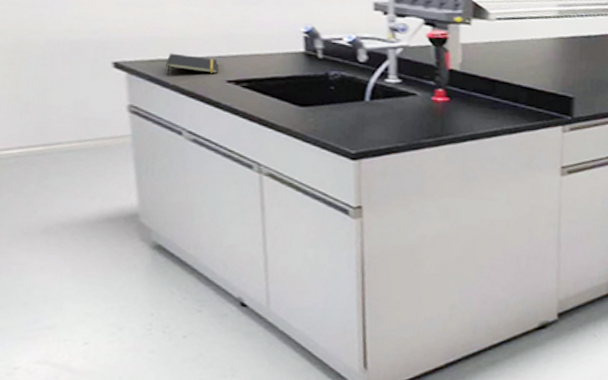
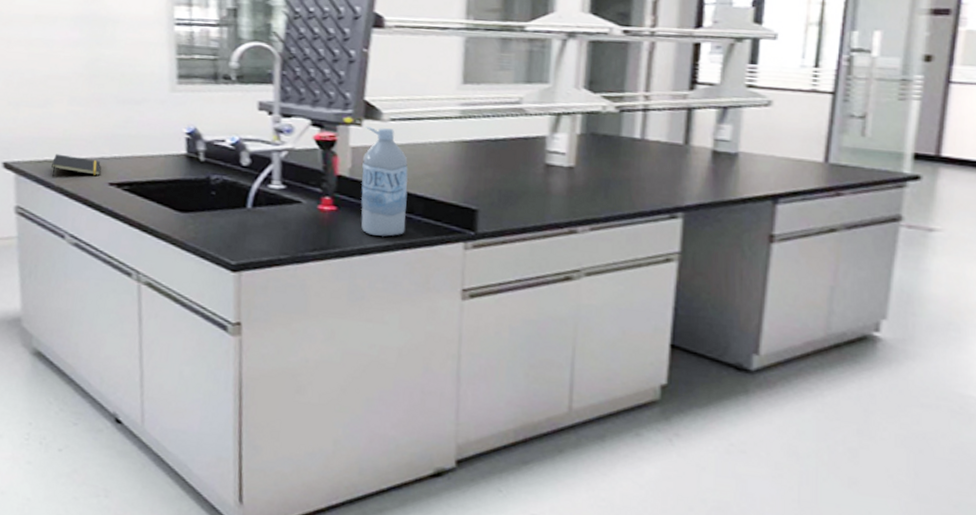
water bottle: none [471,24,513,123] -> present [360,125,409,237]

